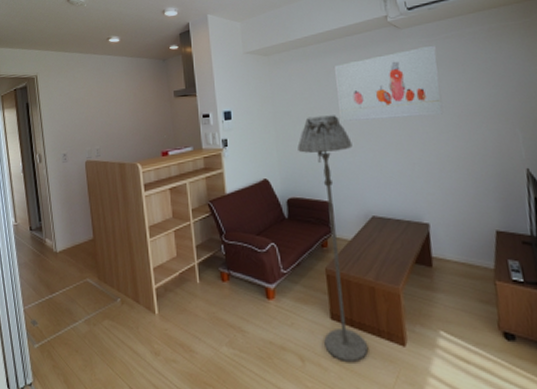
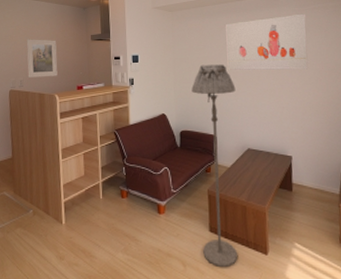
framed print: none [101,99,138,145] -> present [26,39,58,77]

